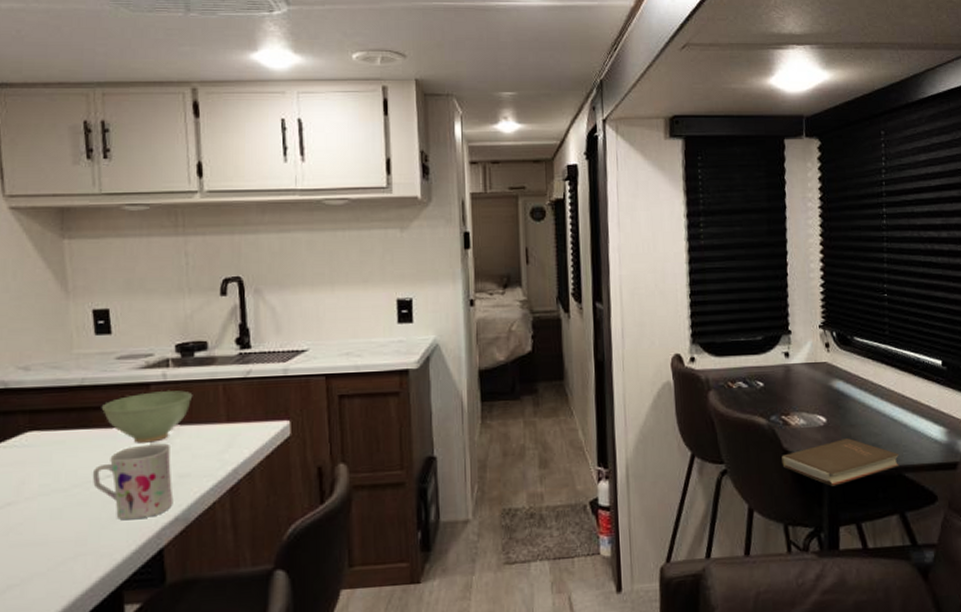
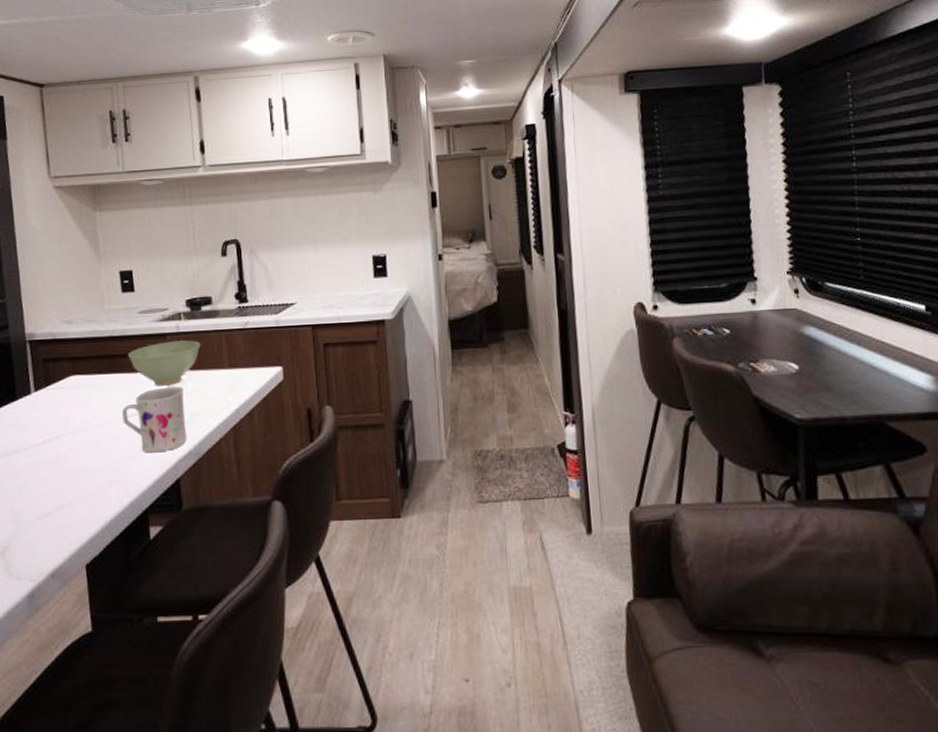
book: present [782,438,900,486] -> none [752,386,882,435]

